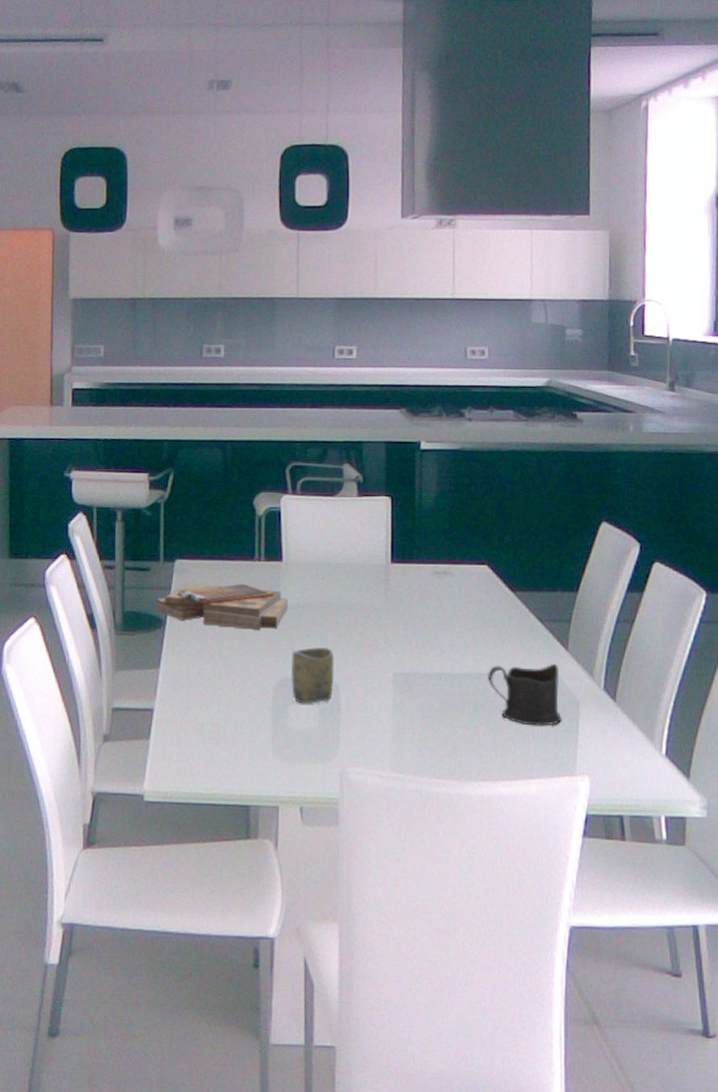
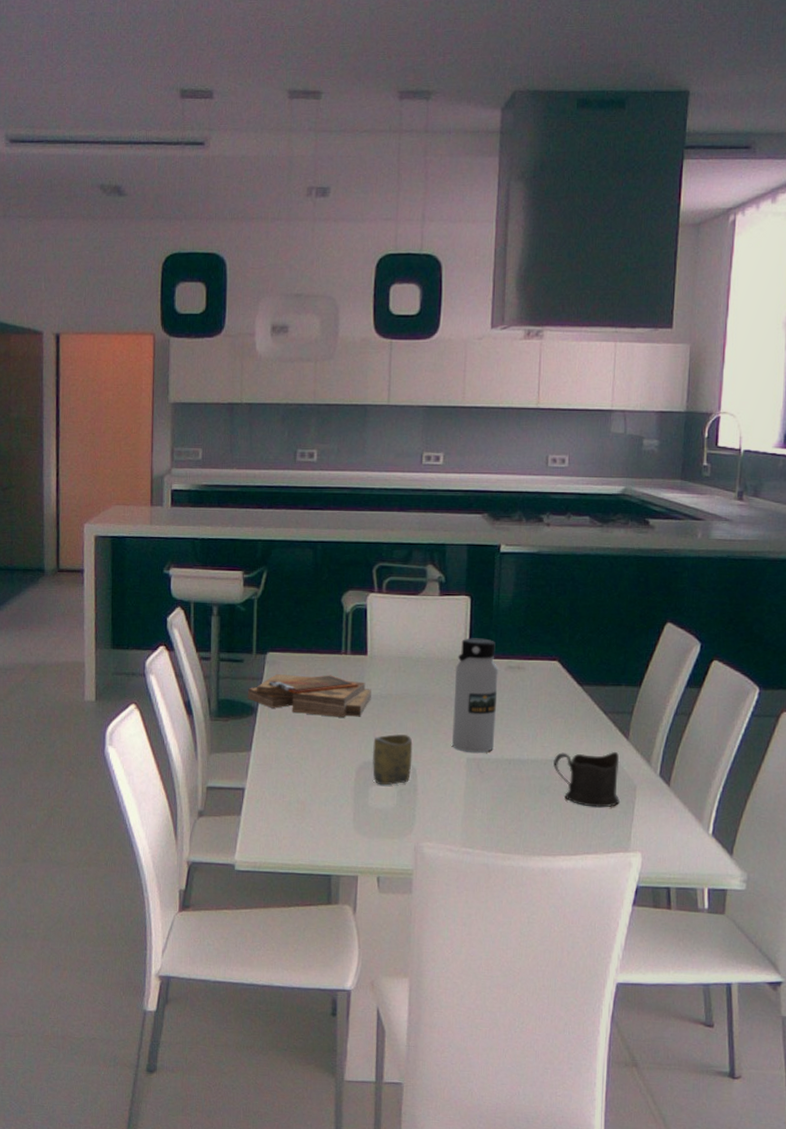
water bottle: none [377,541,424,667] -> present [452,638,498,753]

